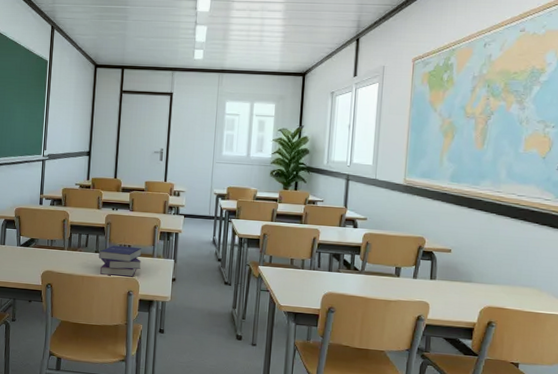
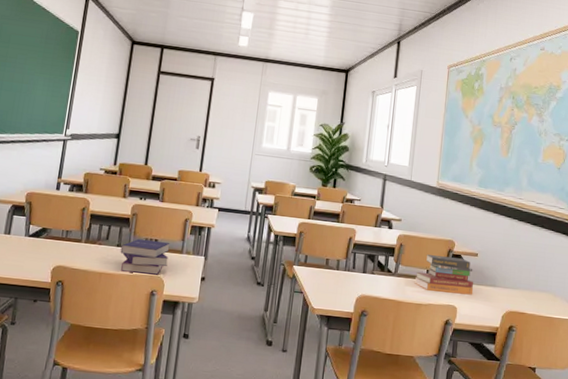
books: none [382,252,447,291] -> present [414,255,474,295]

